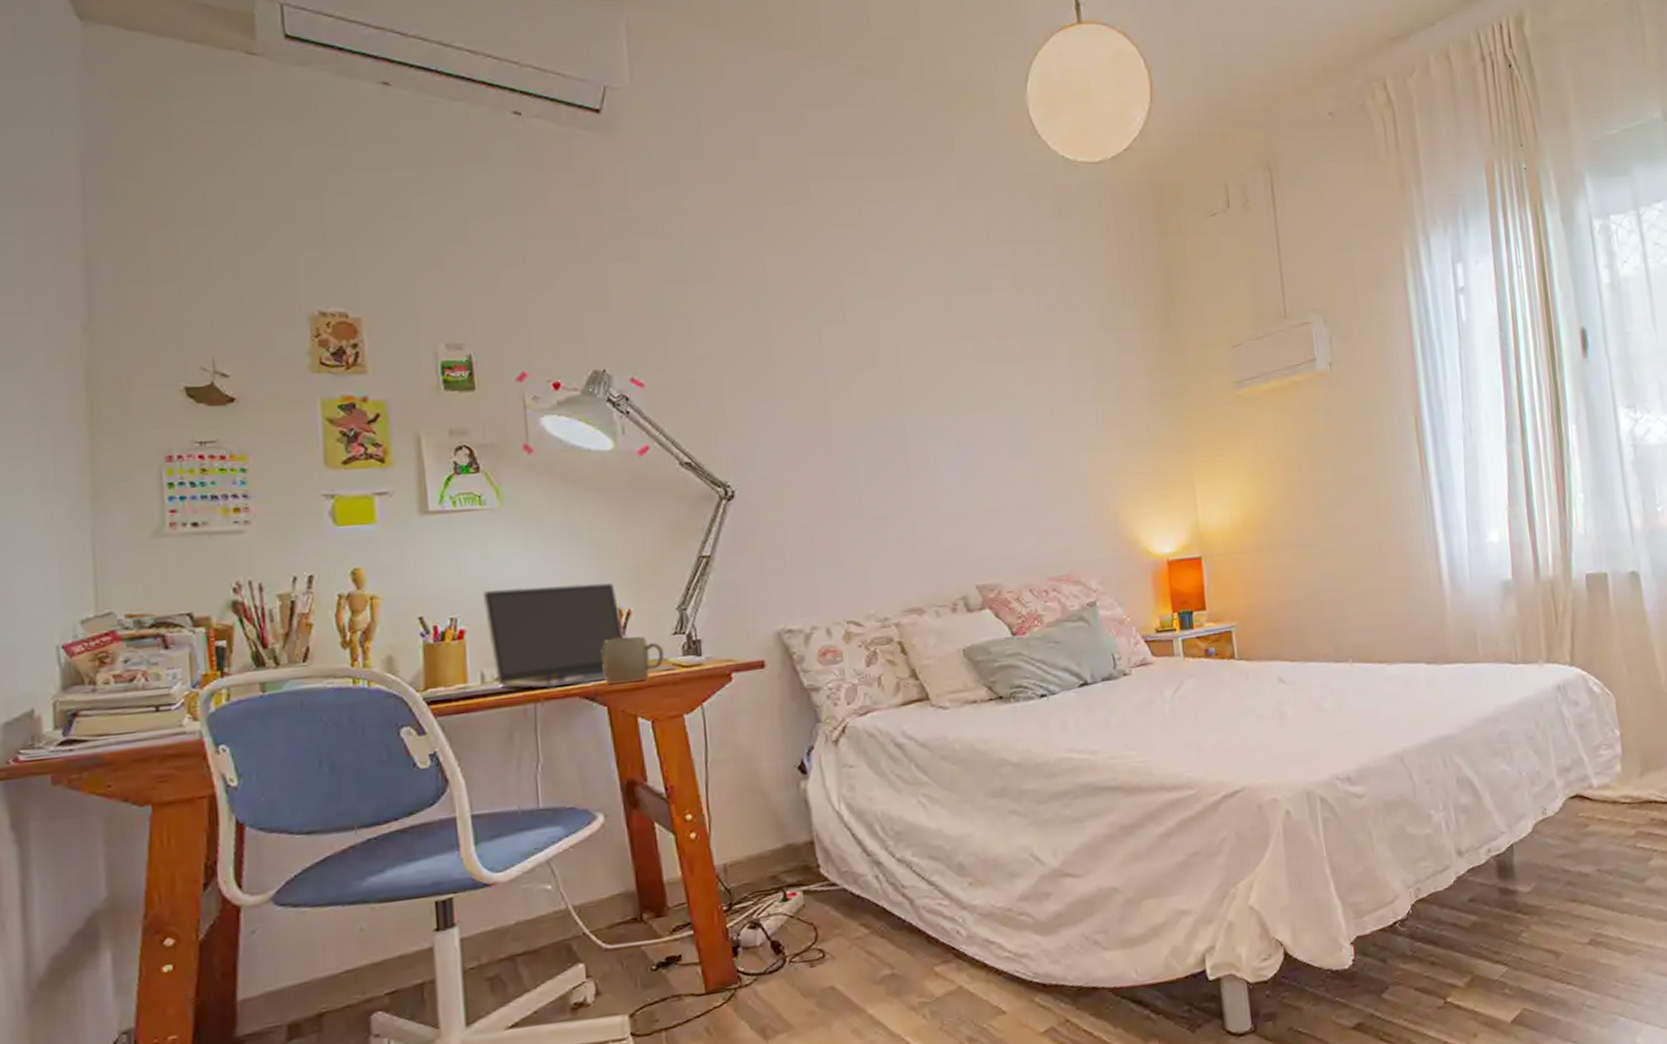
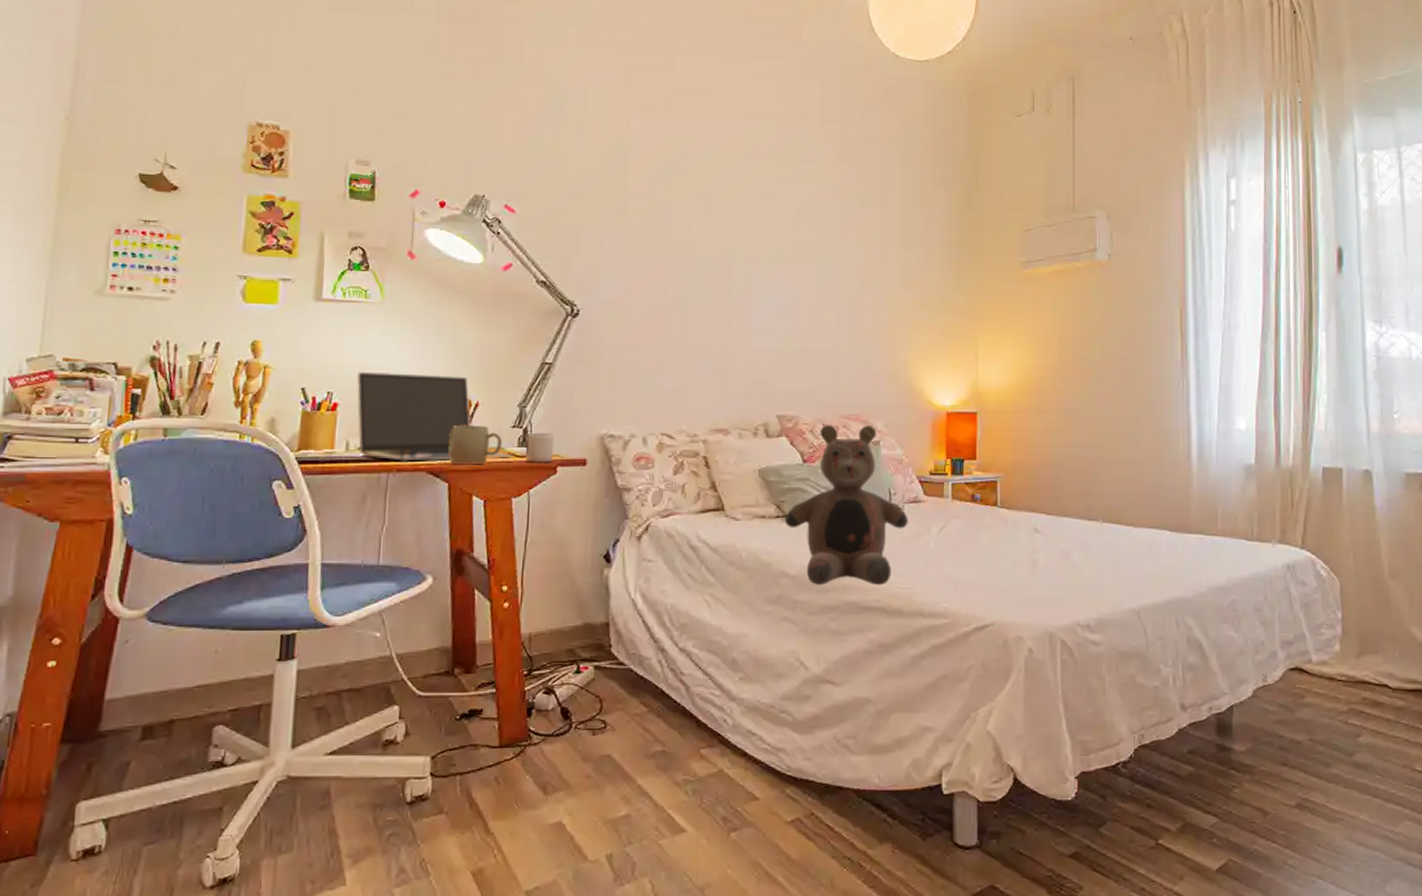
cup: none [691,635,726,673] -> present [525,432,554,463]
teddy bear: none [998,585,1138,770] -> present [784,425,908,586]

